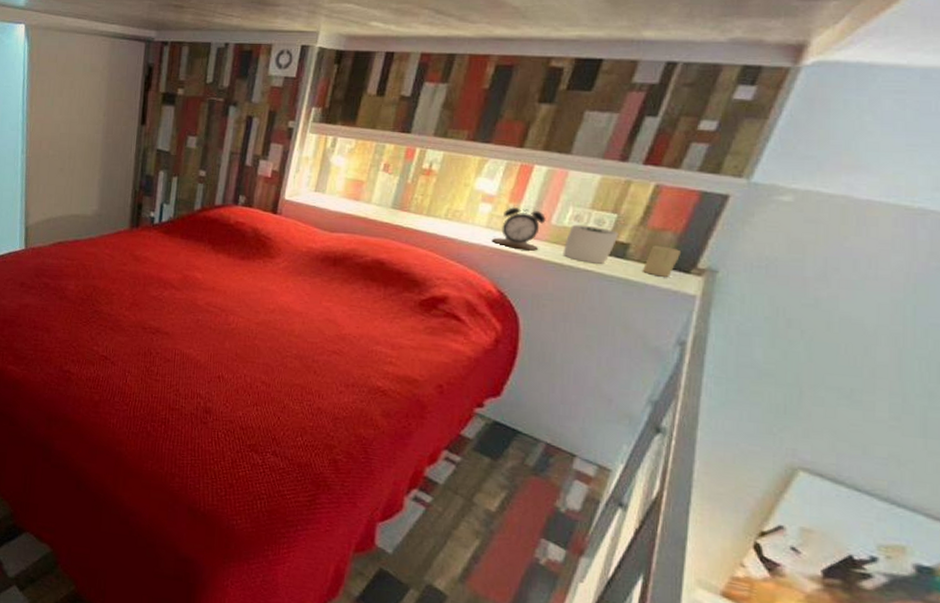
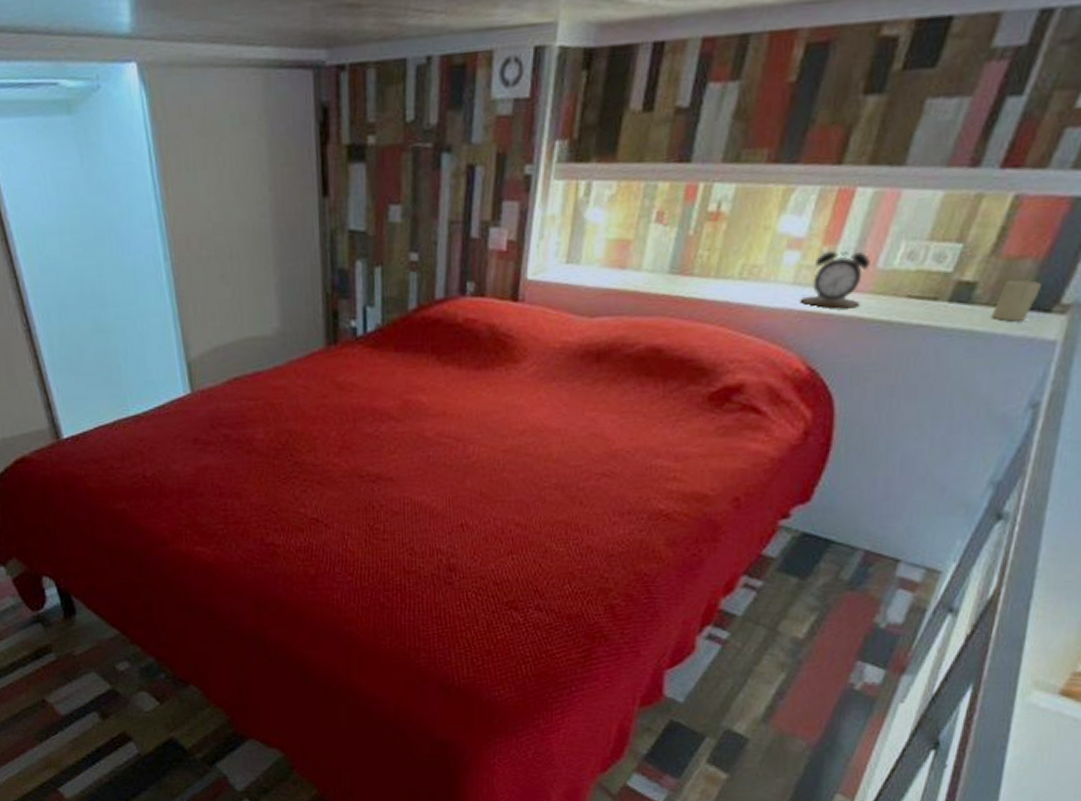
planter: present [562,224,619,265] -> none [891,263,963,316]

